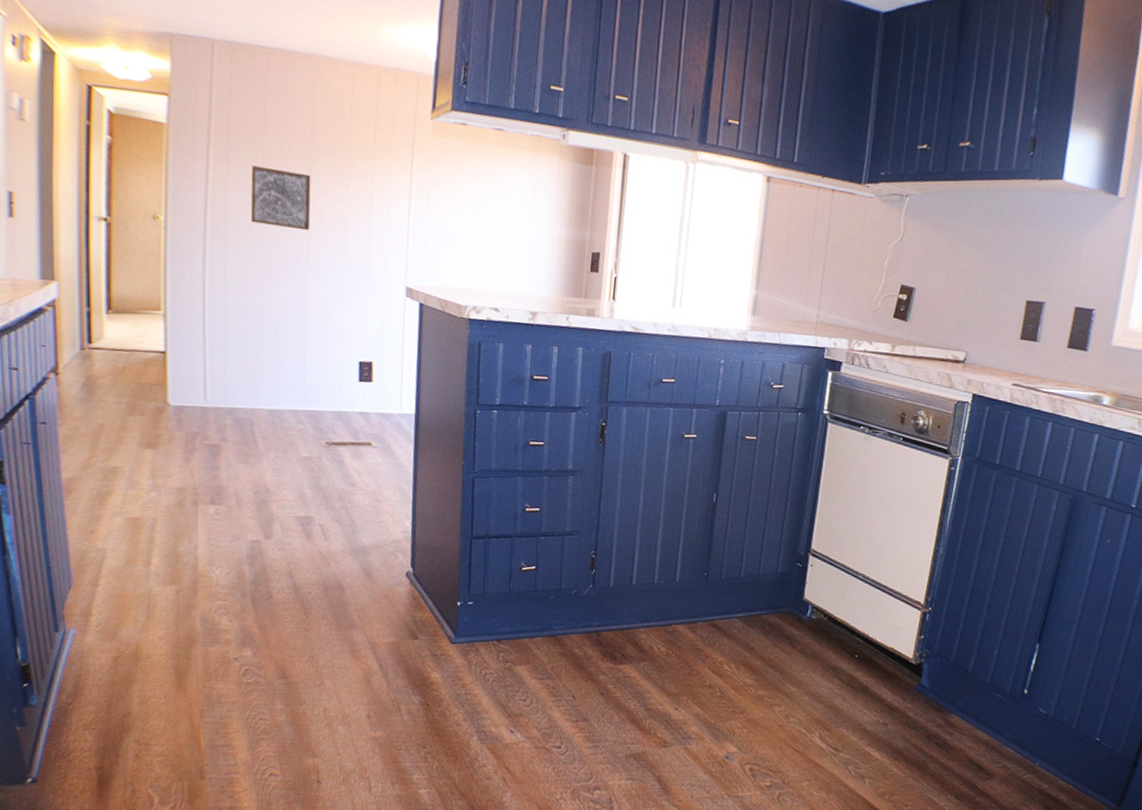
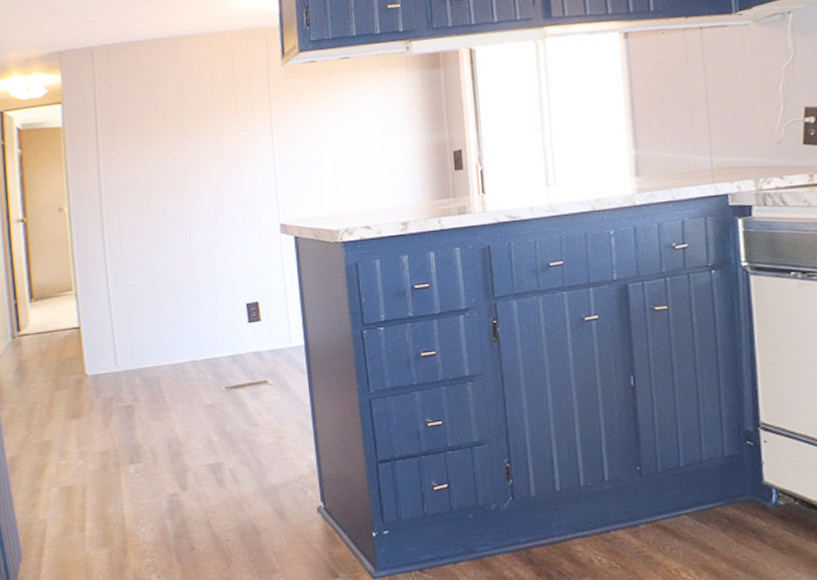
wall art: present [250,165,311,231] -> none [134,141,189,196]

